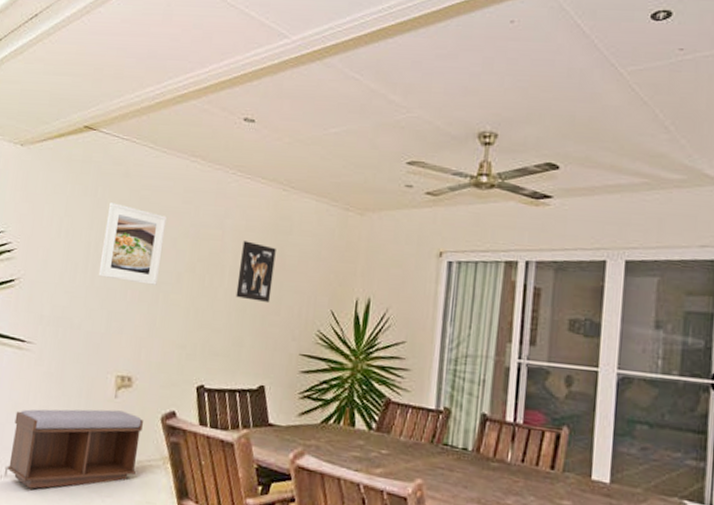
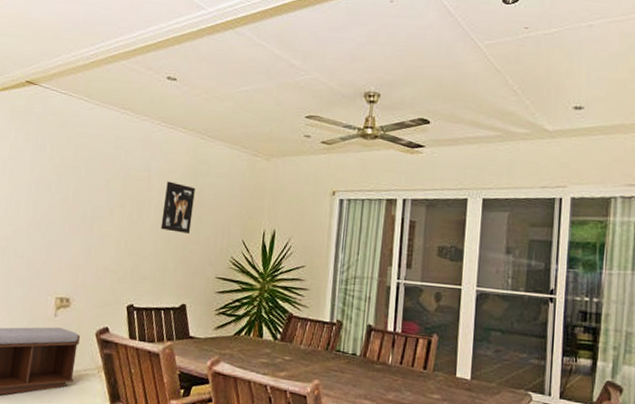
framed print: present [98,203,167,285] -> none [39,148,100,219]

